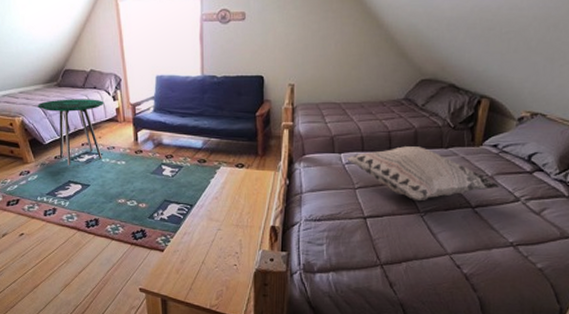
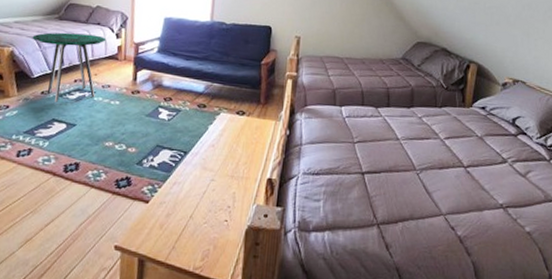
decorative pillow: present [347,146,500,200] -> none [347,103,489,158]

